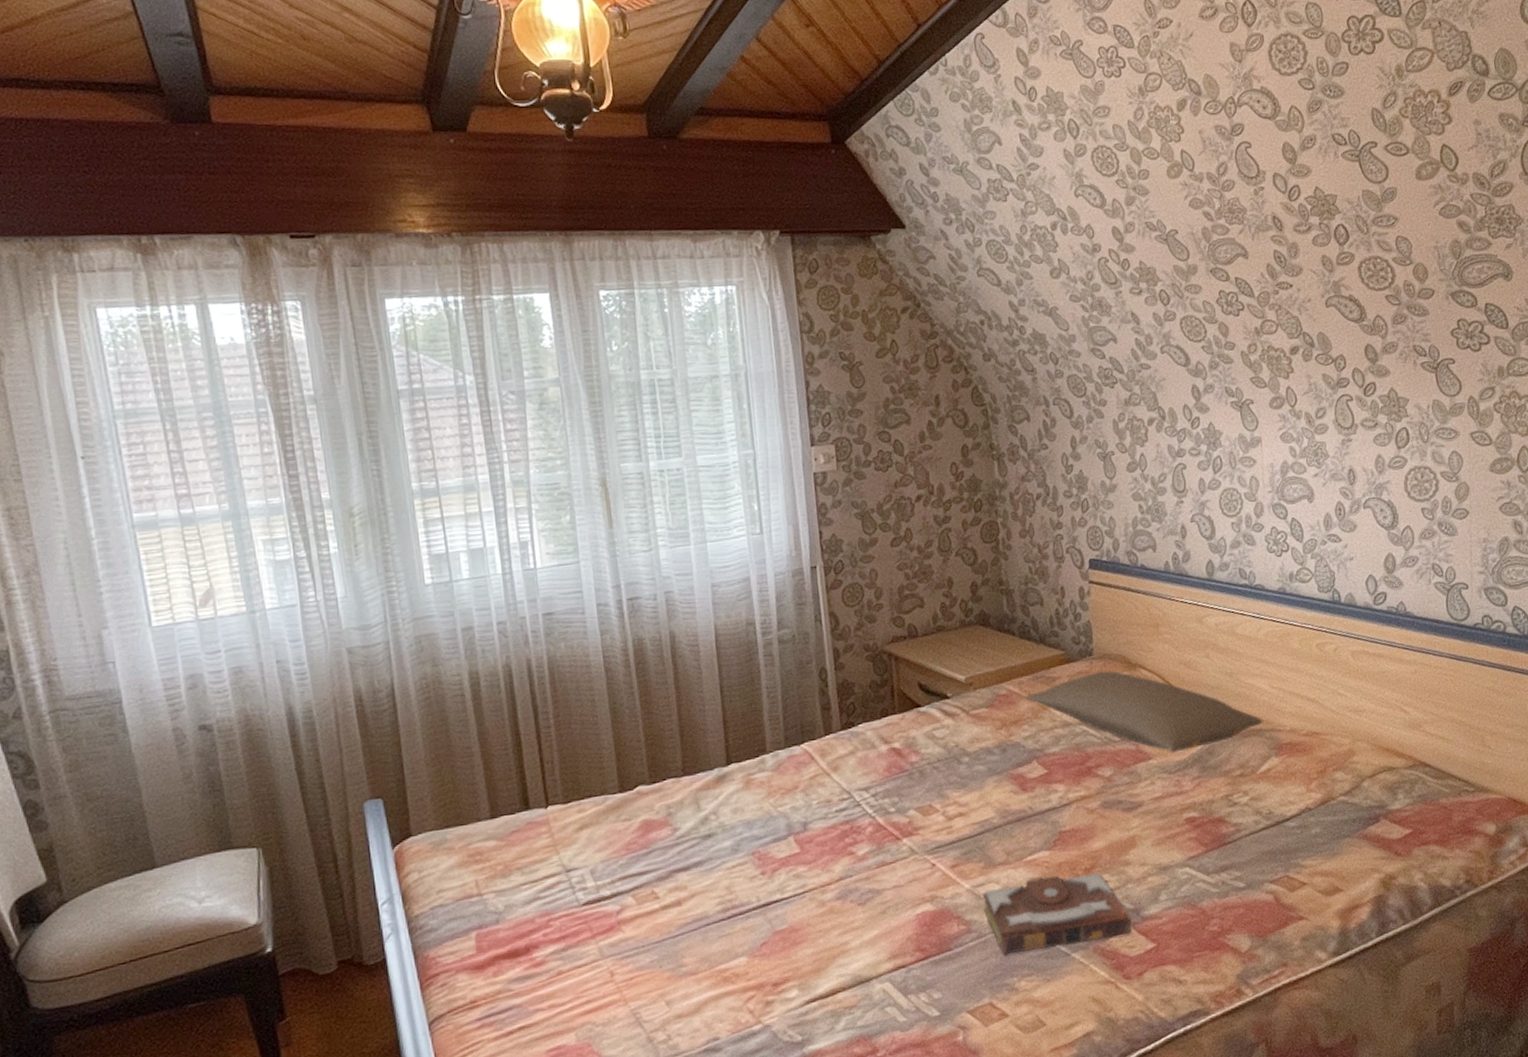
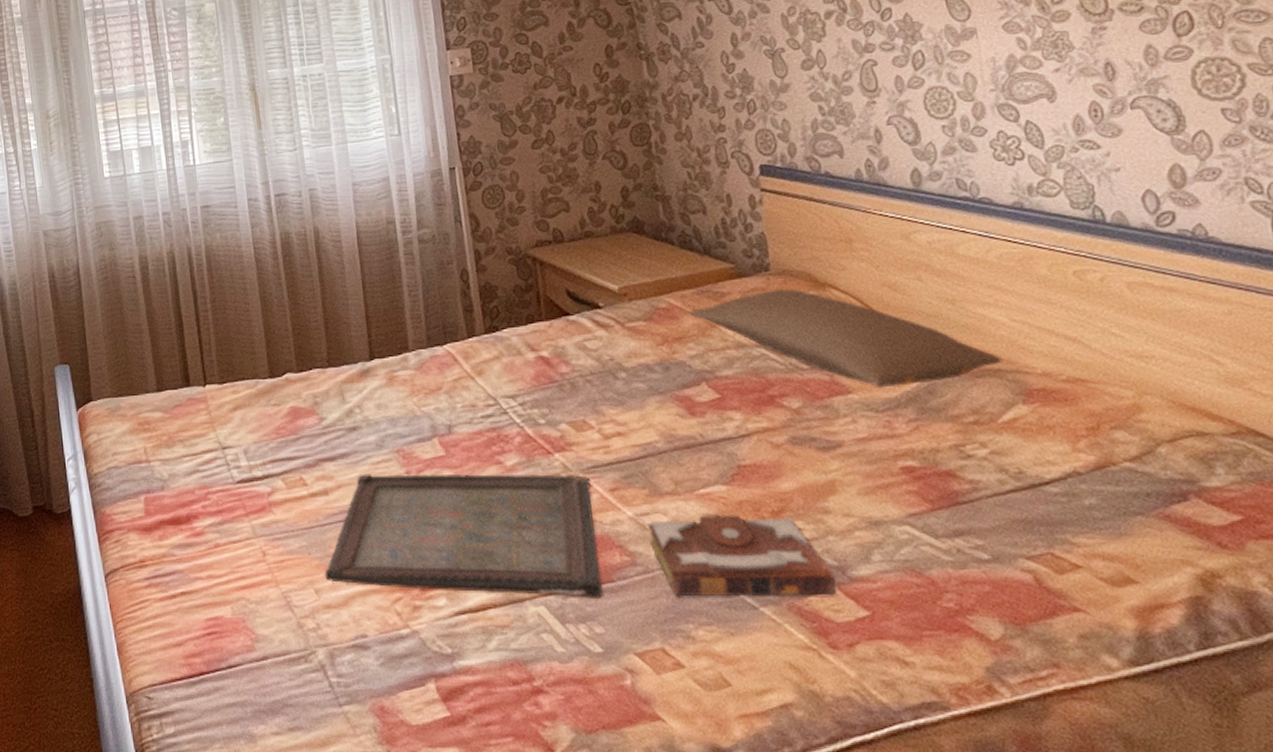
serving tray: none [676,855,942,991] -> present [324,473,603,598]

